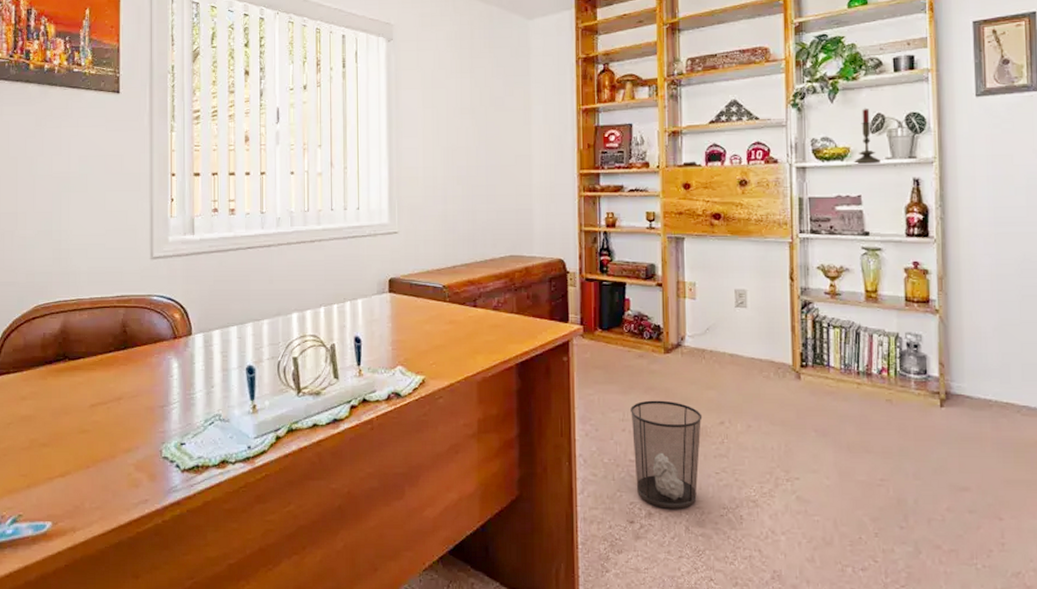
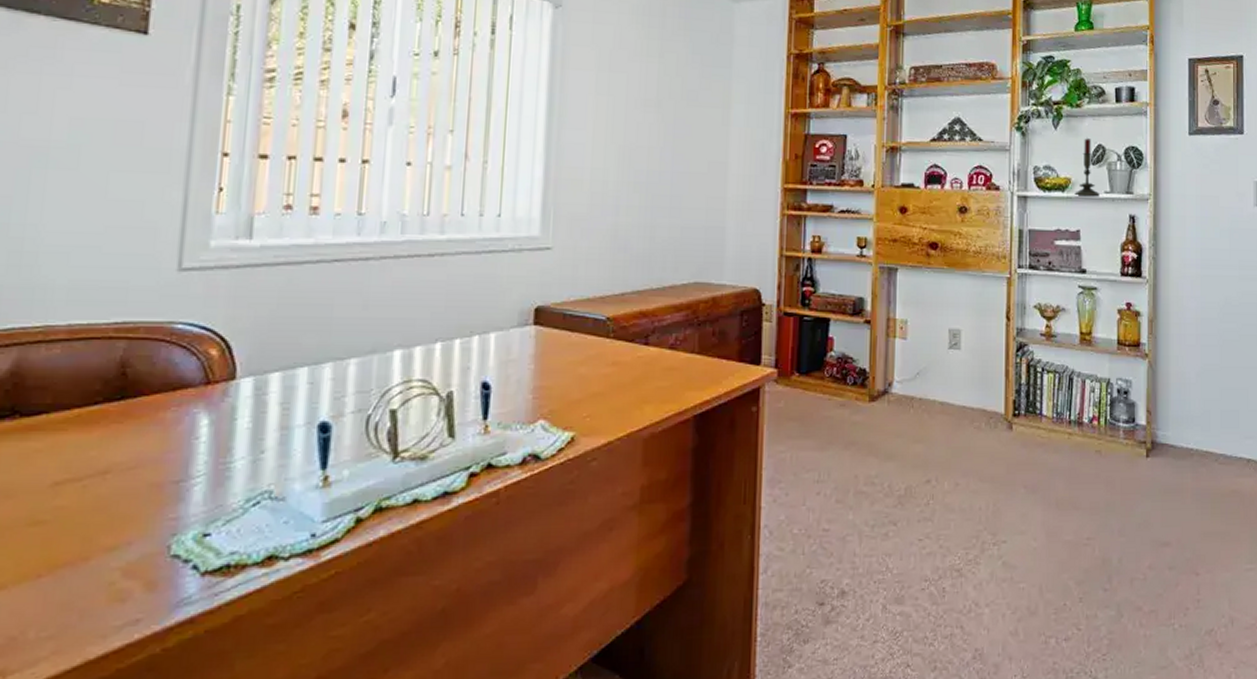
waste bin: present [630,400,703,509] -> none [827,457,908,585]

